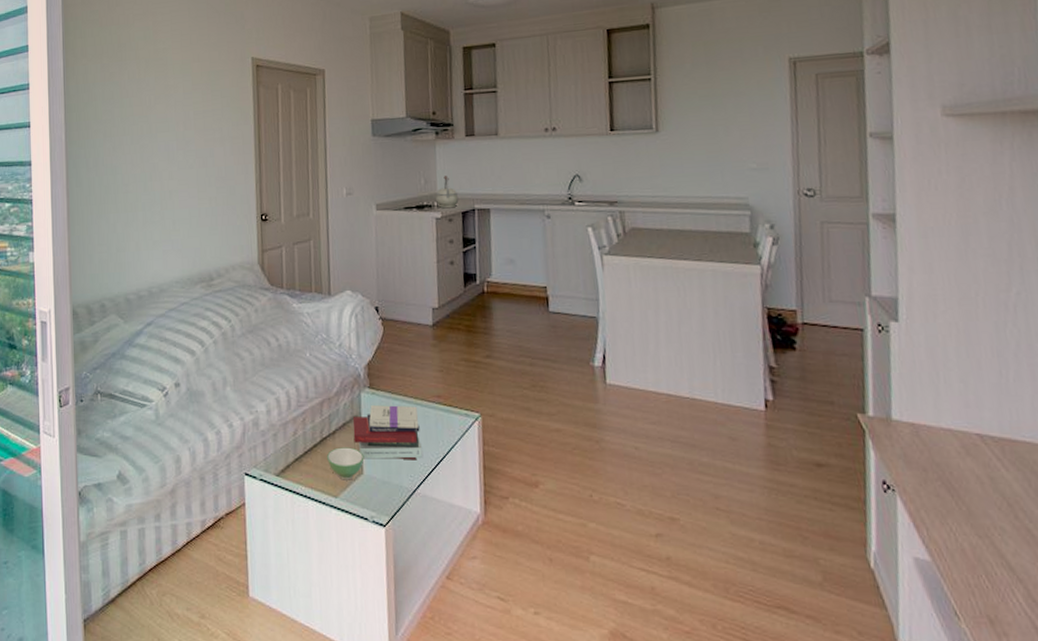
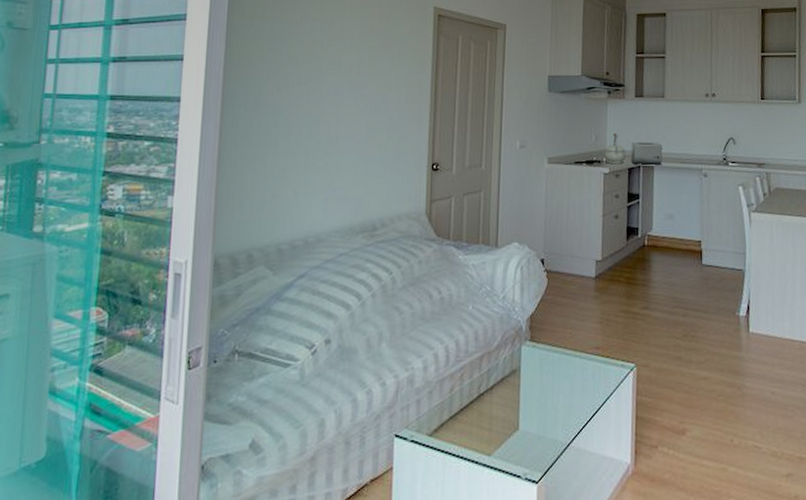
bowl: present [326,447,364,480] -> none [482,402,521,437]
books: present [352,405,423,460] -> none [511,358,579,414]
toaster: none [463,183,499,208] -> present [631,141,663,166]

